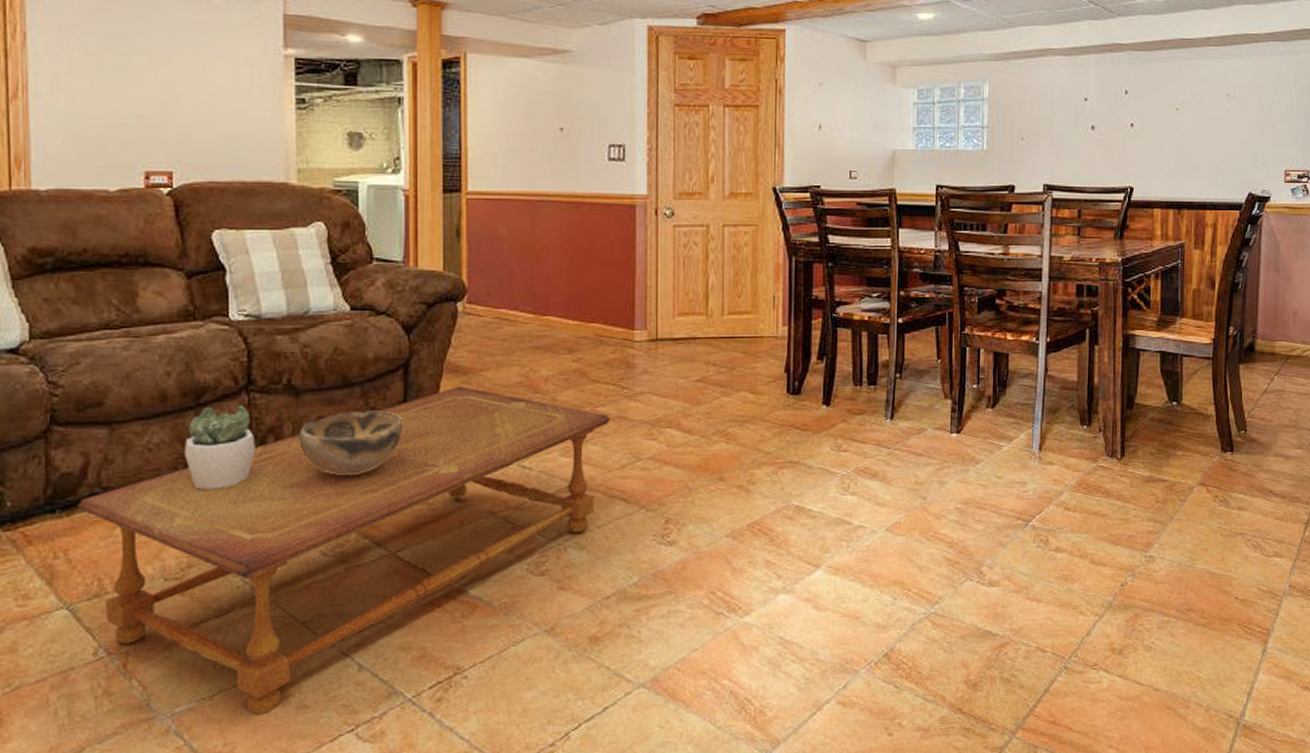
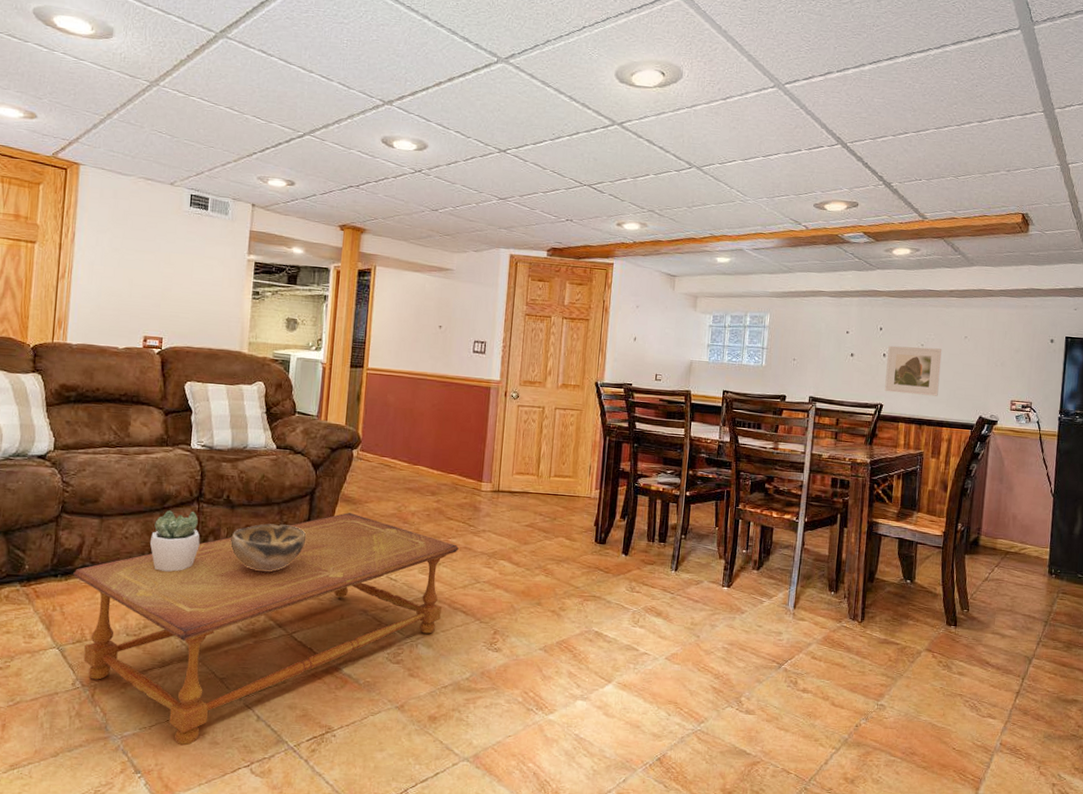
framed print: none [1134,112,1201,172] -> present [884,345,942,396]

